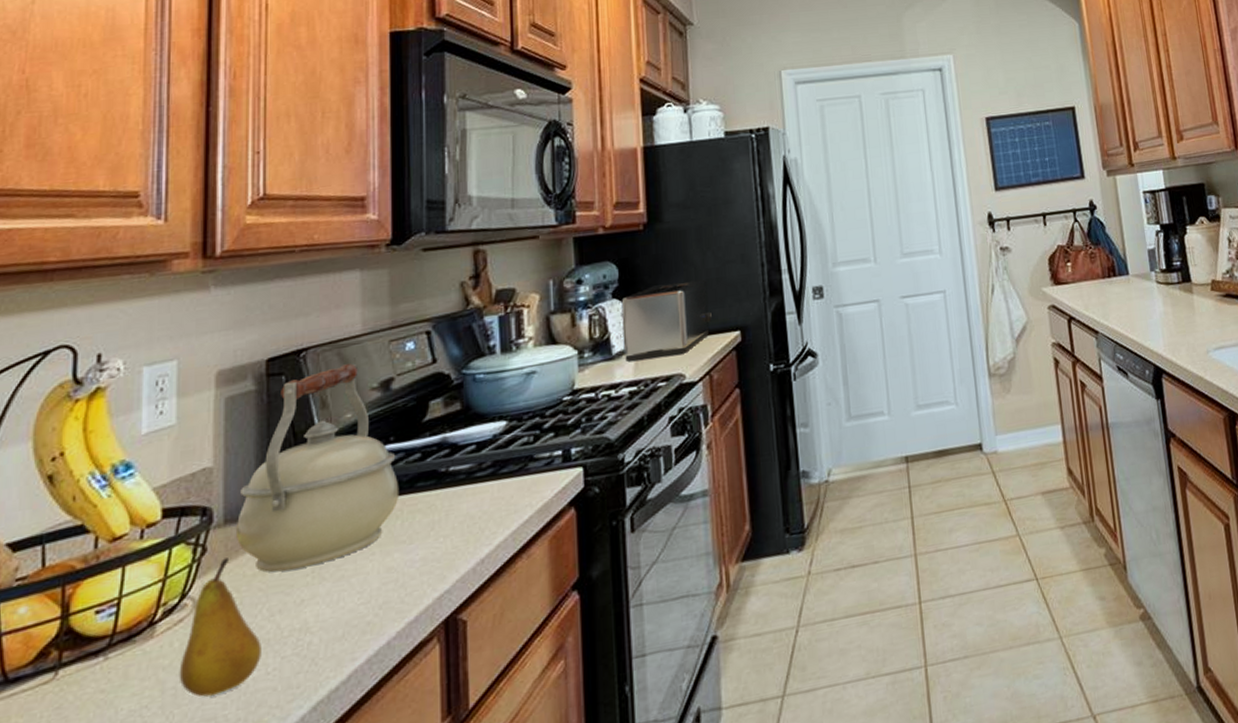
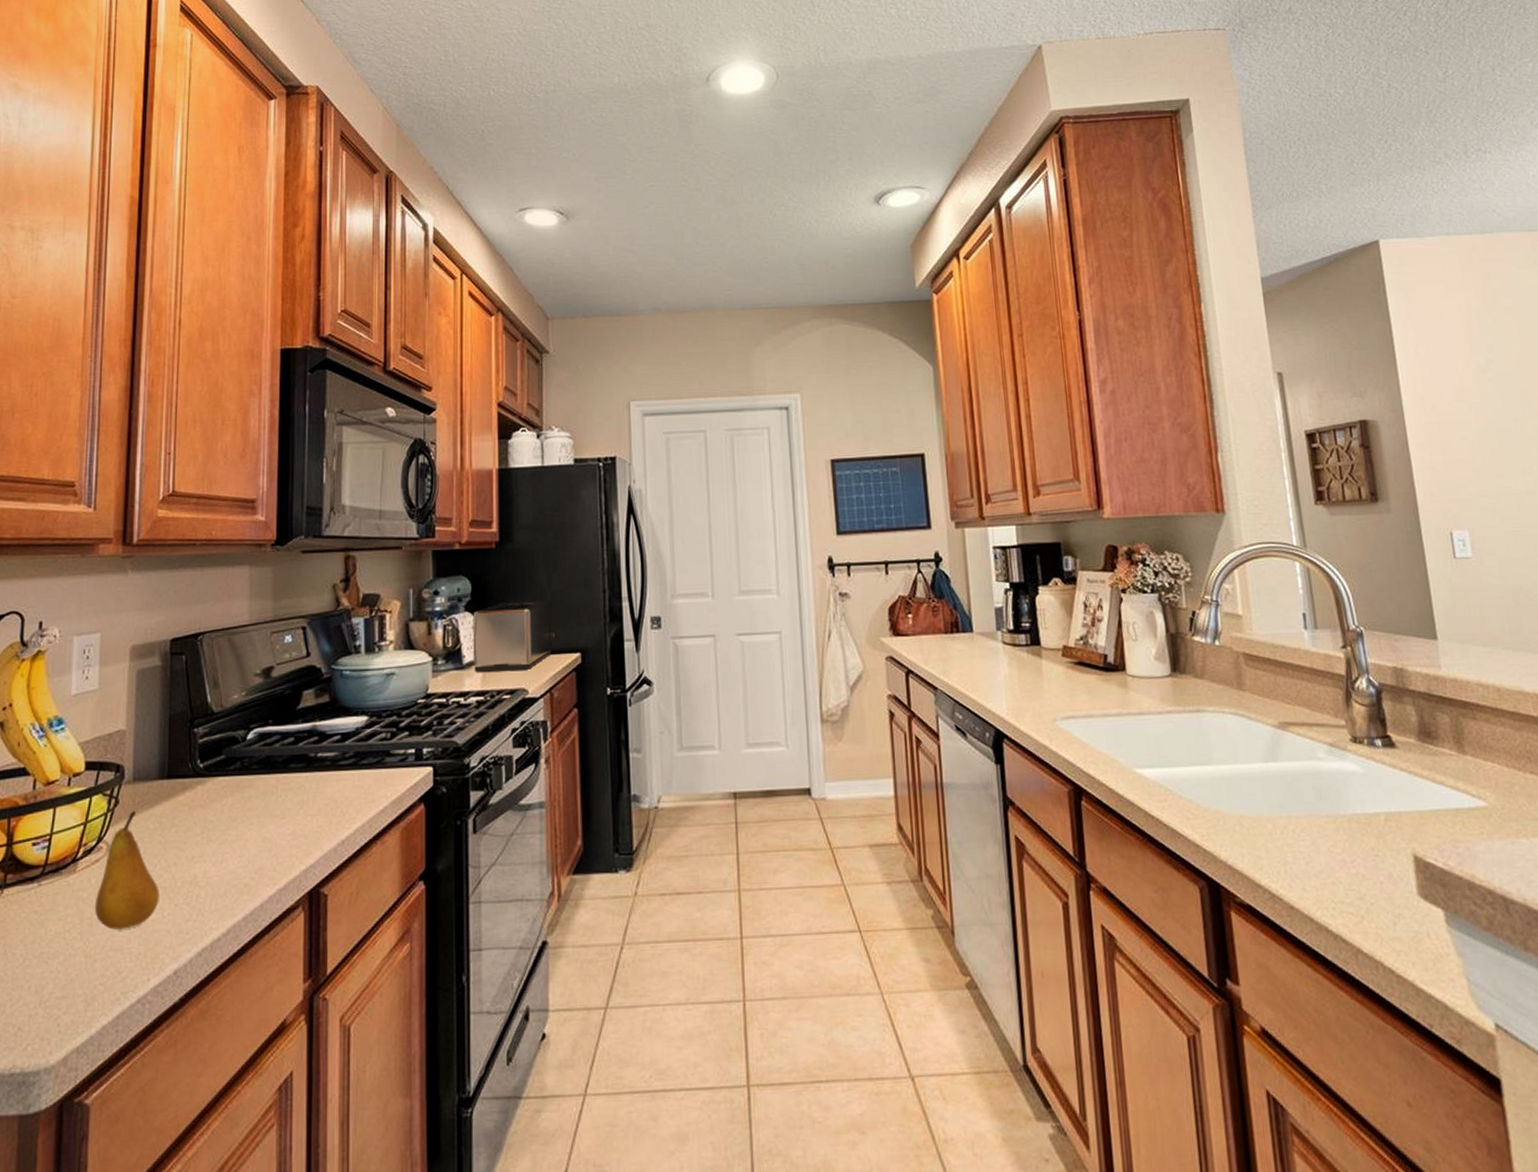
kettle: present [235,363,400,573] -> none [142,650,275,829]

